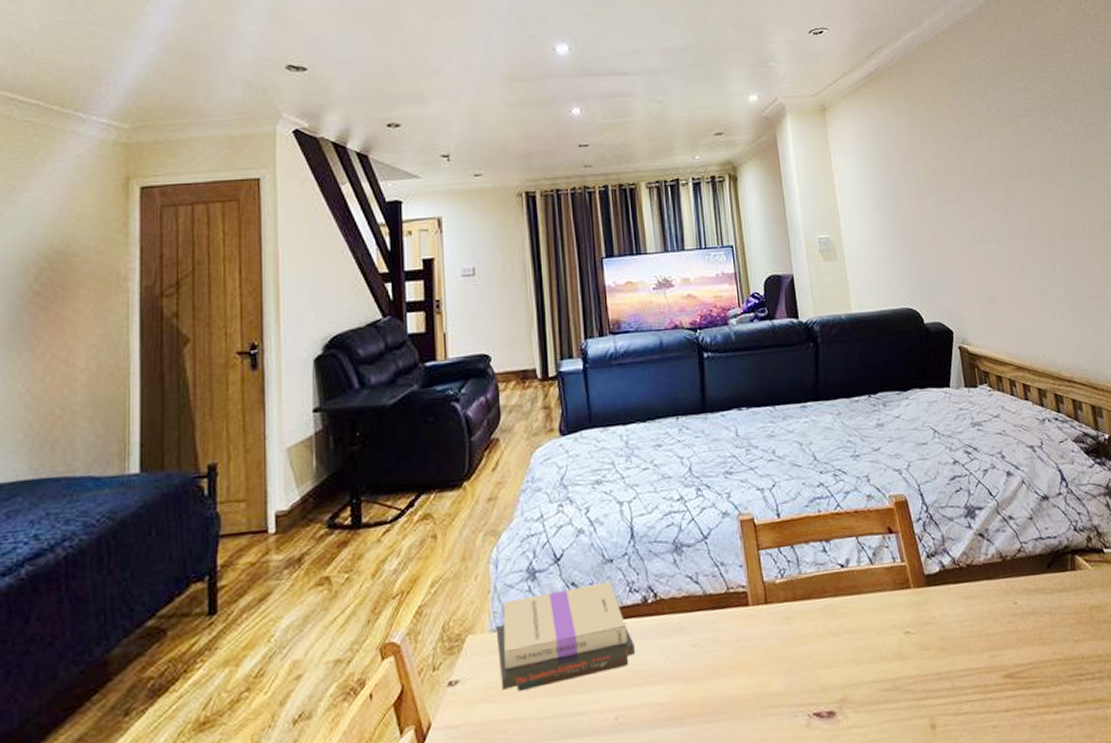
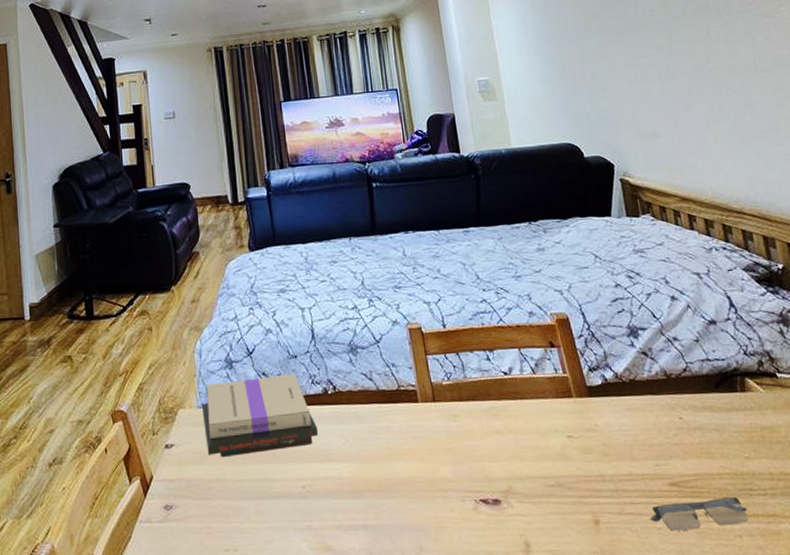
glasses: none [985,684,1078,728] -> present [650,497,748,531]

